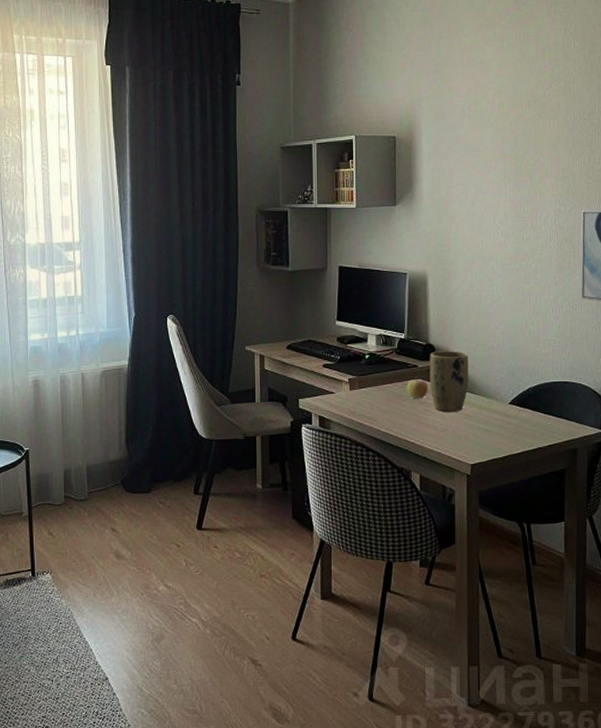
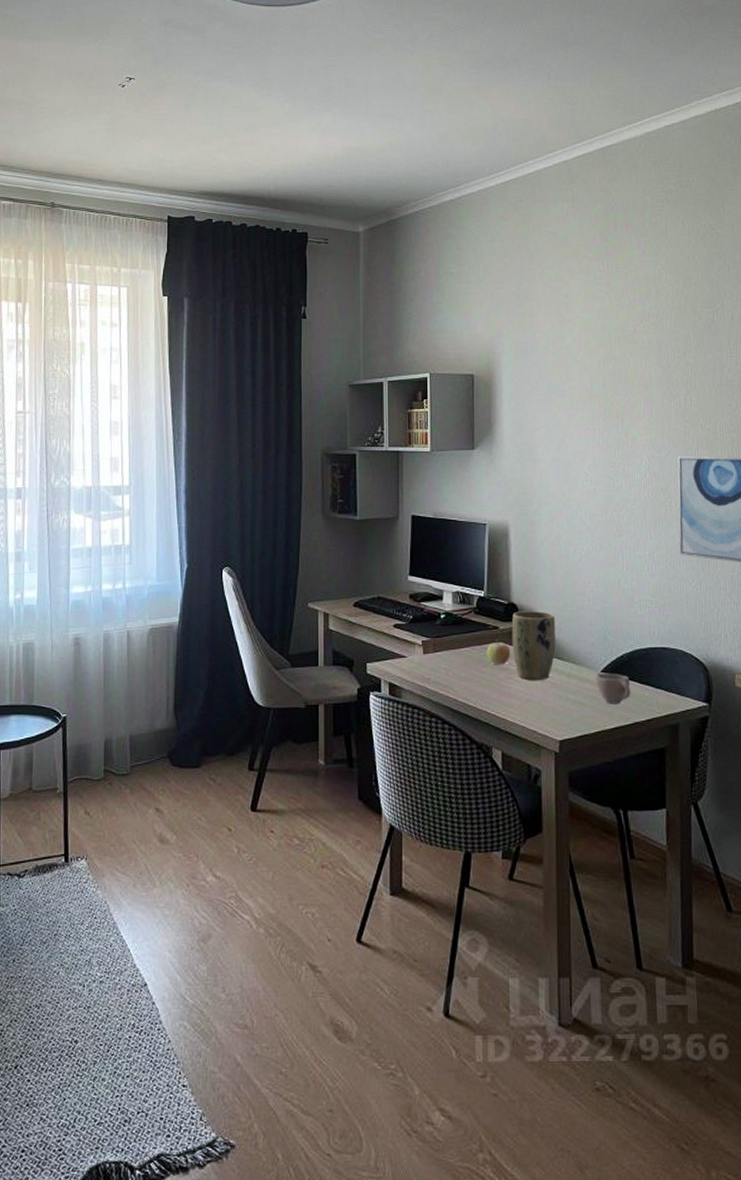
cup: none [504,404,535,432] -> present [595,673,631,705]

